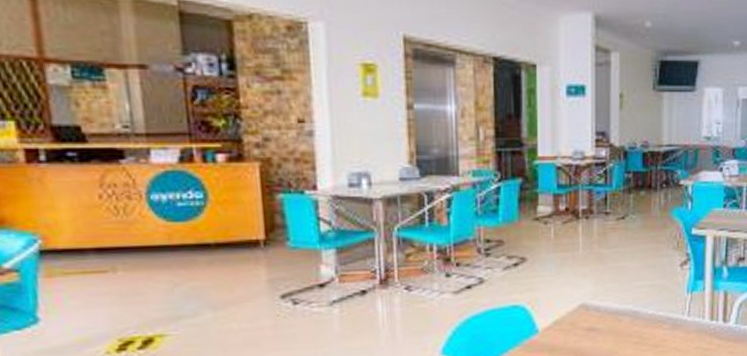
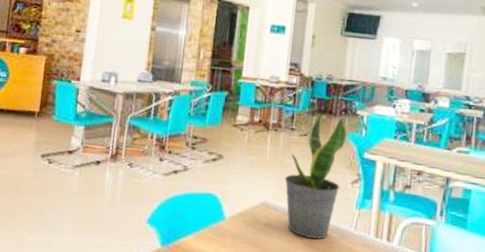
potted plant: none [604,190,670,335] -> present [285,115,347,239]

